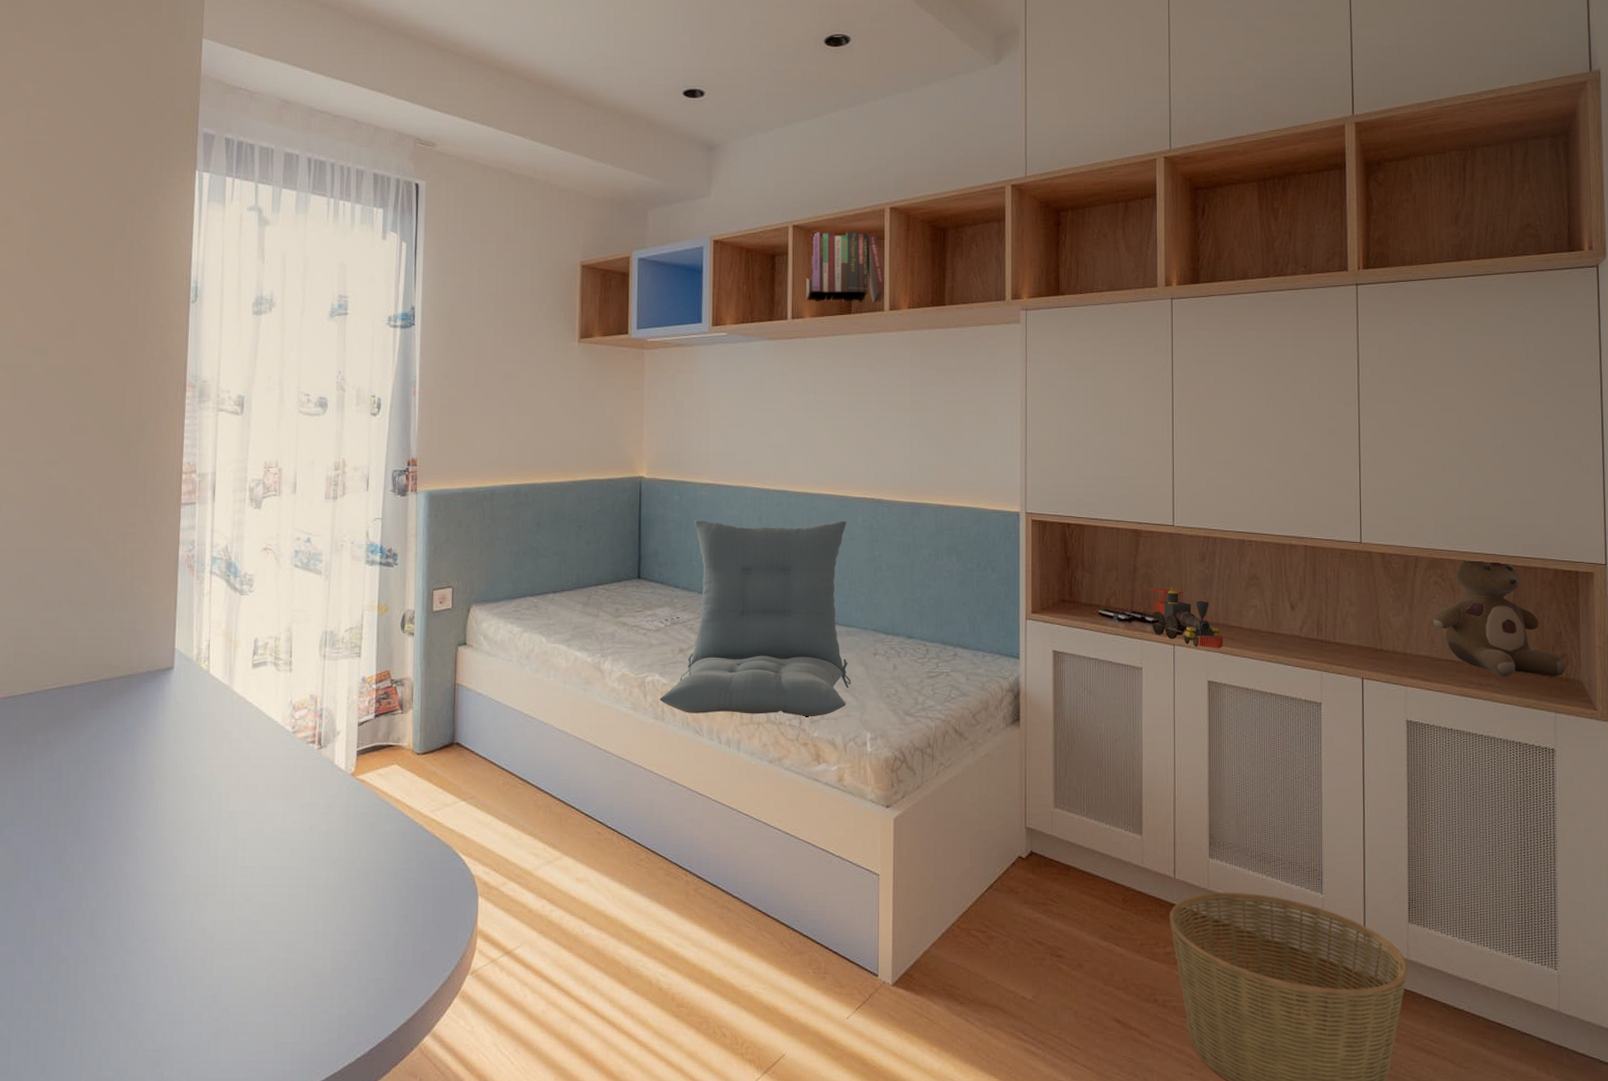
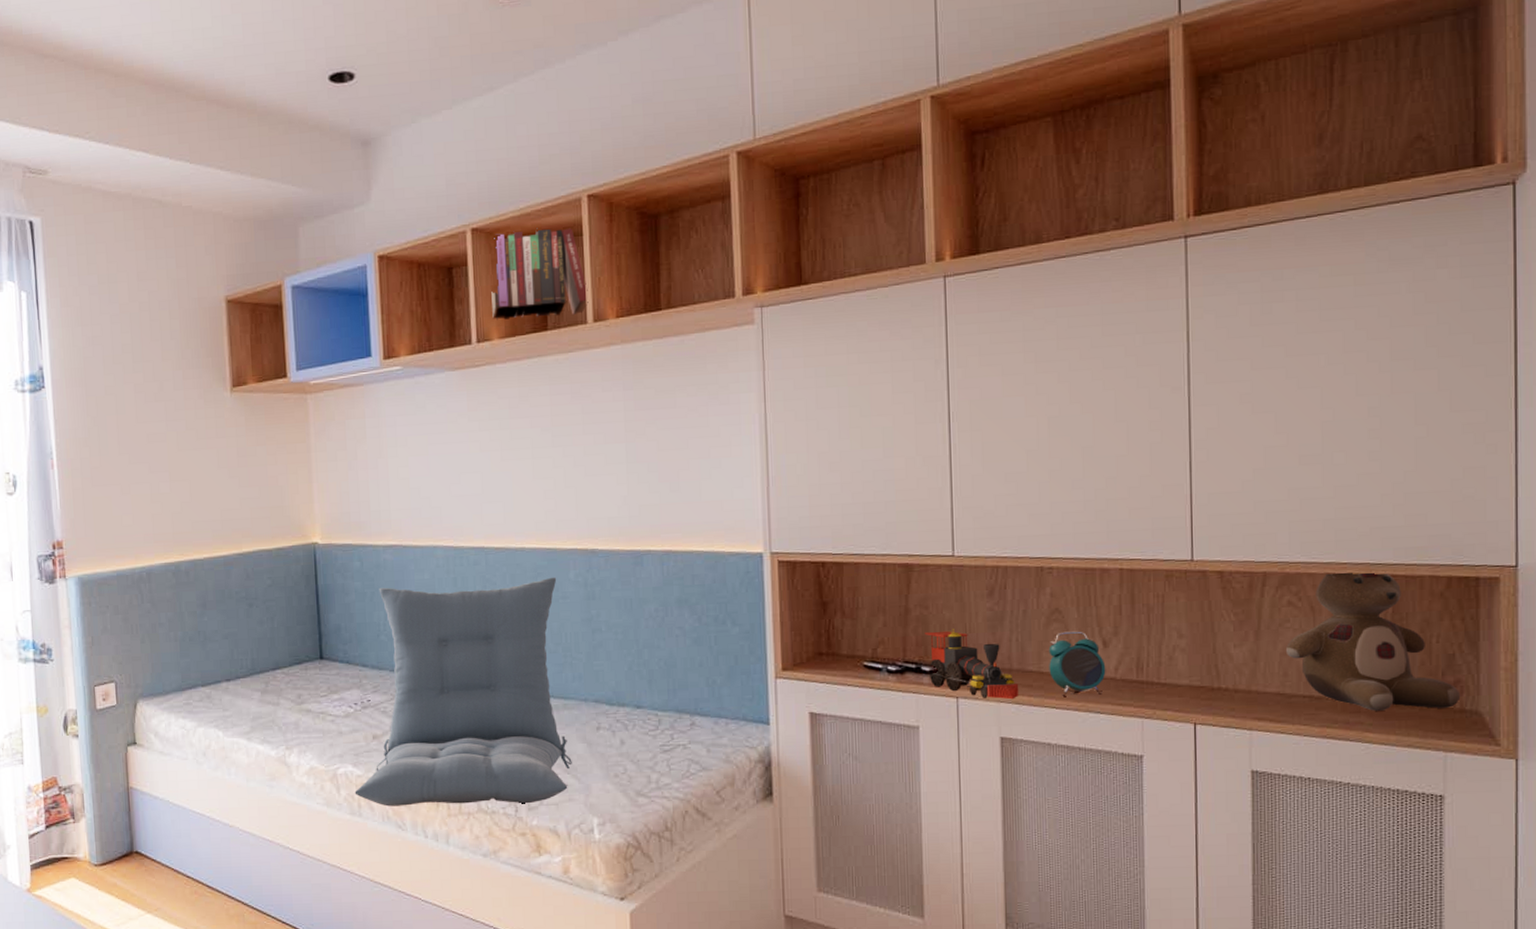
alarm clock: none [1248,595,1293,649] -> present [1048,631,1106,696]

